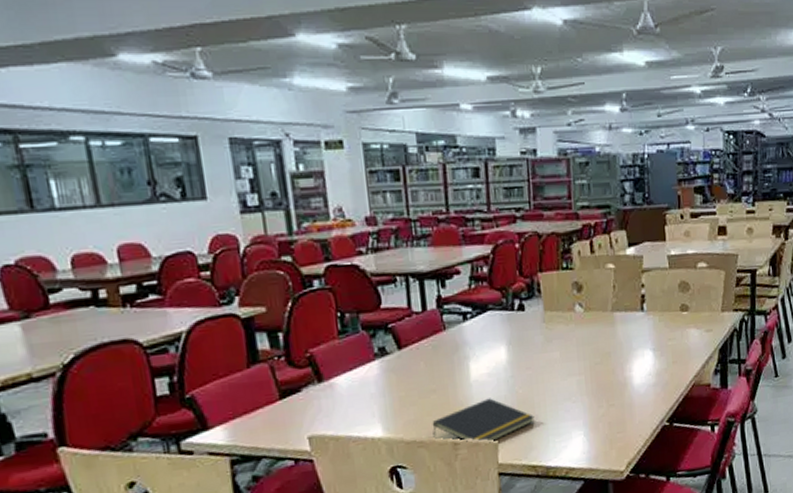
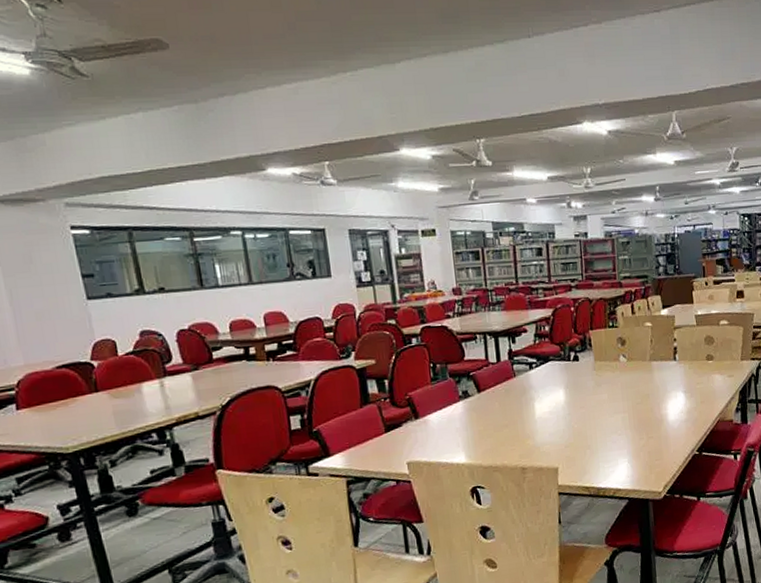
notepad: present [432,398,535,443] -> none [505,431,588,468]

